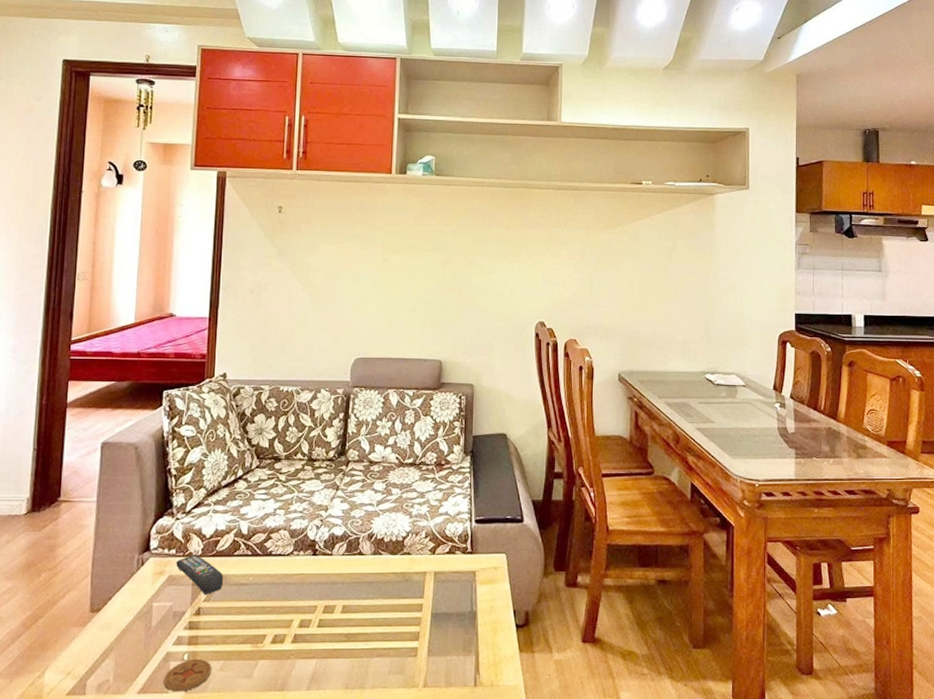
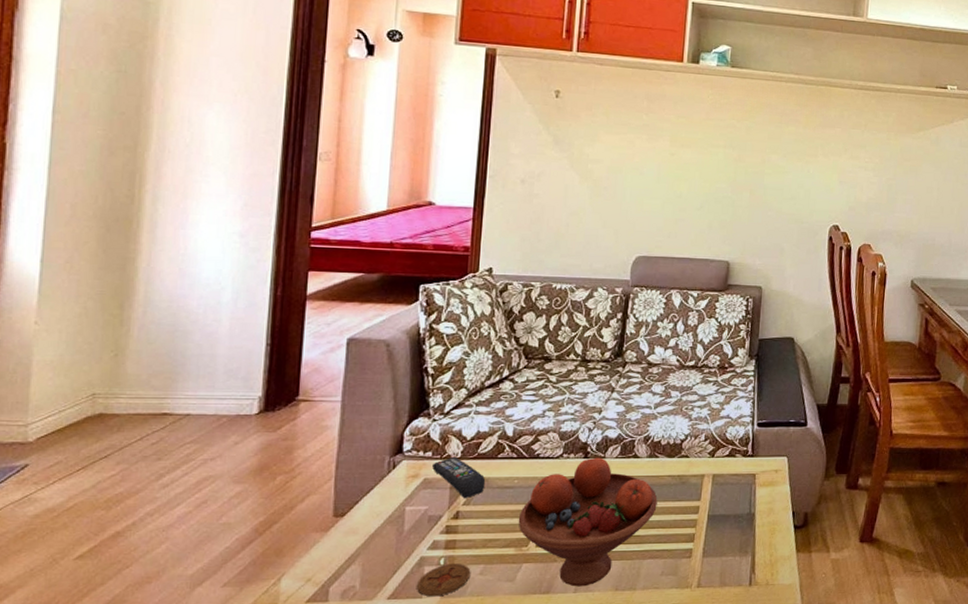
fruit bowl: none [254,554,383,685] -> present [518,457,658,587]

